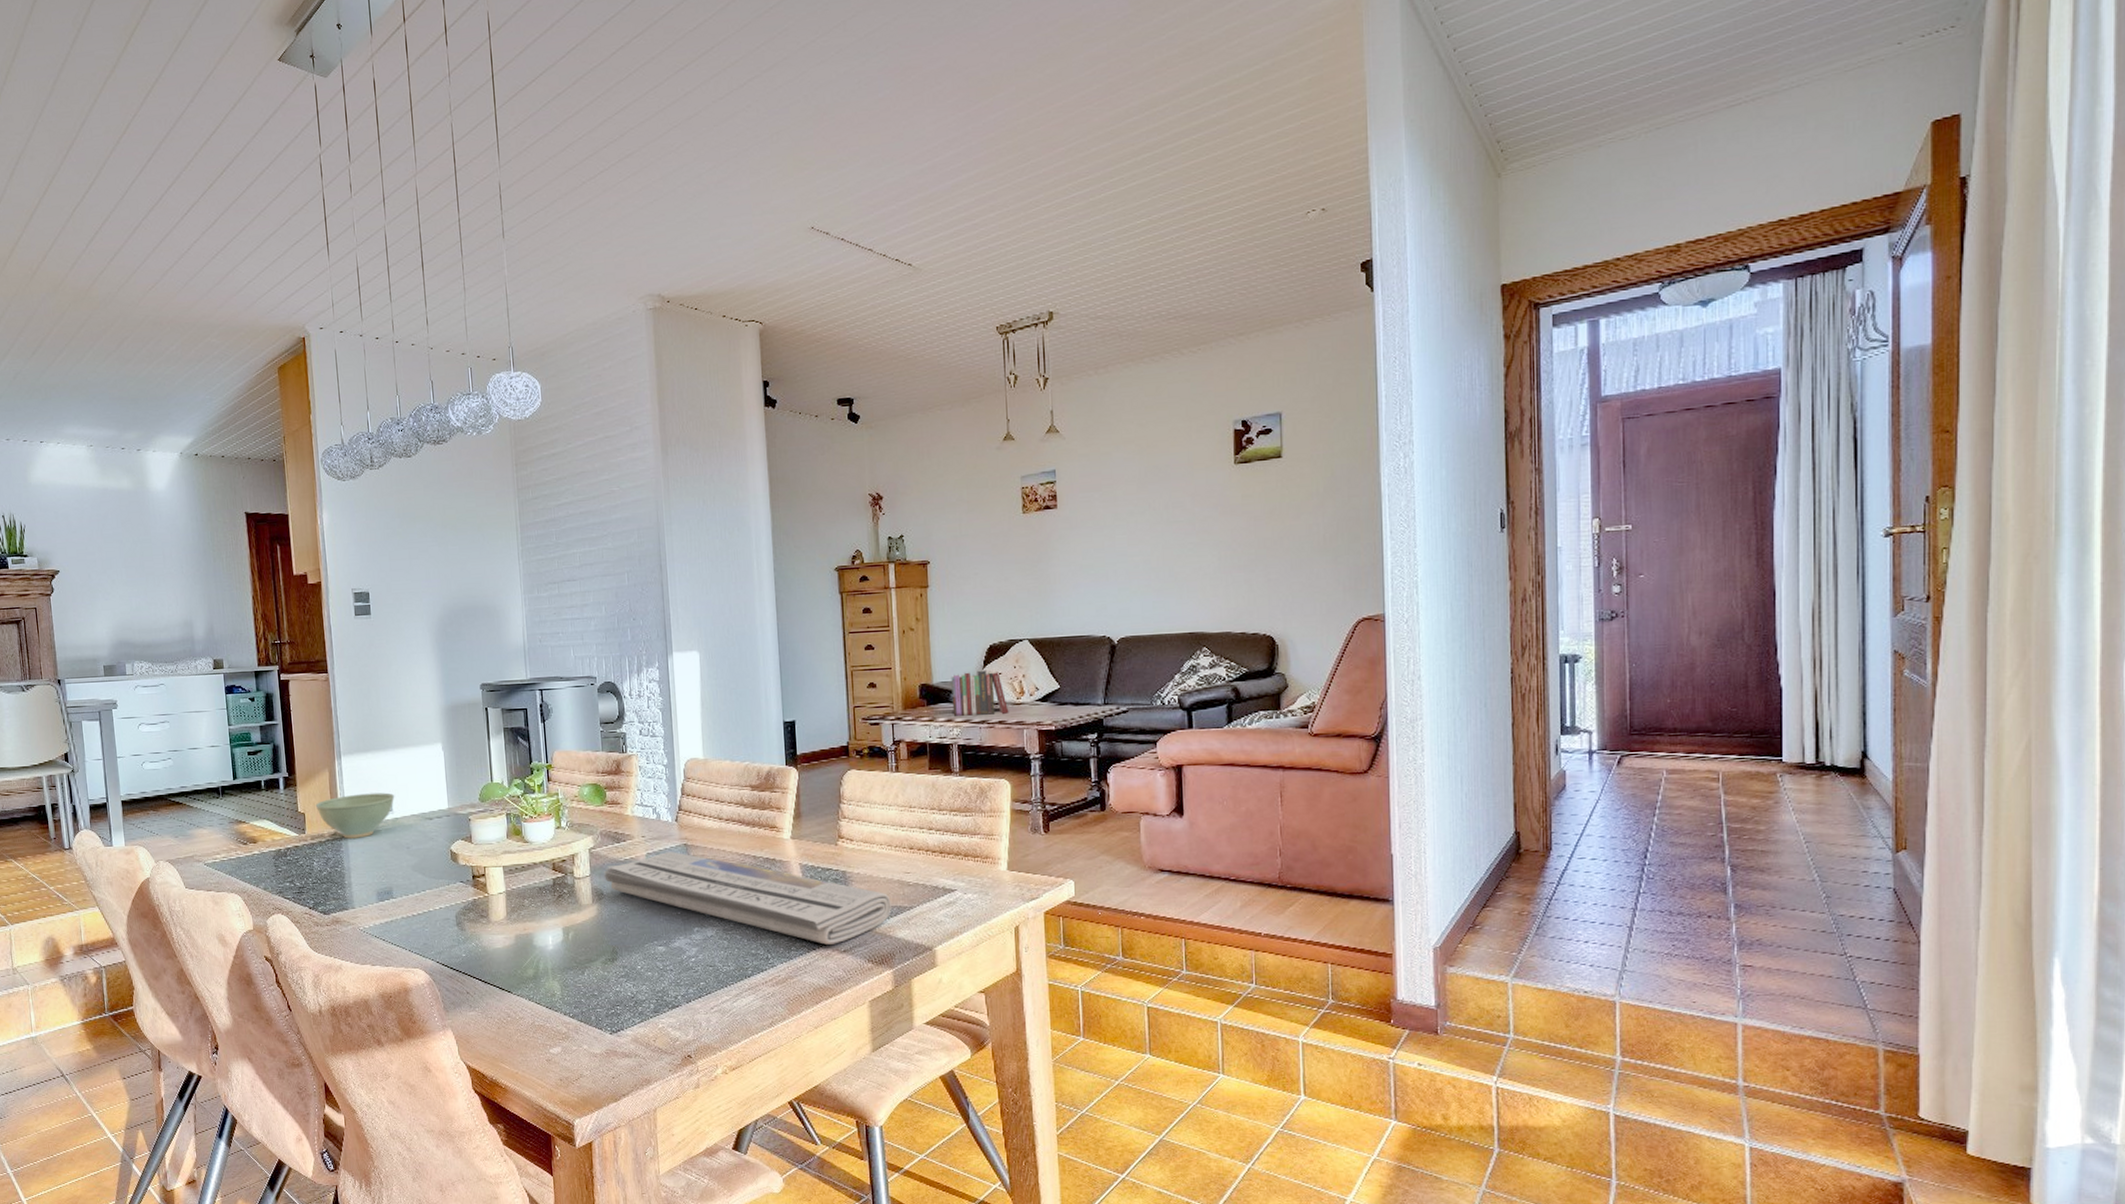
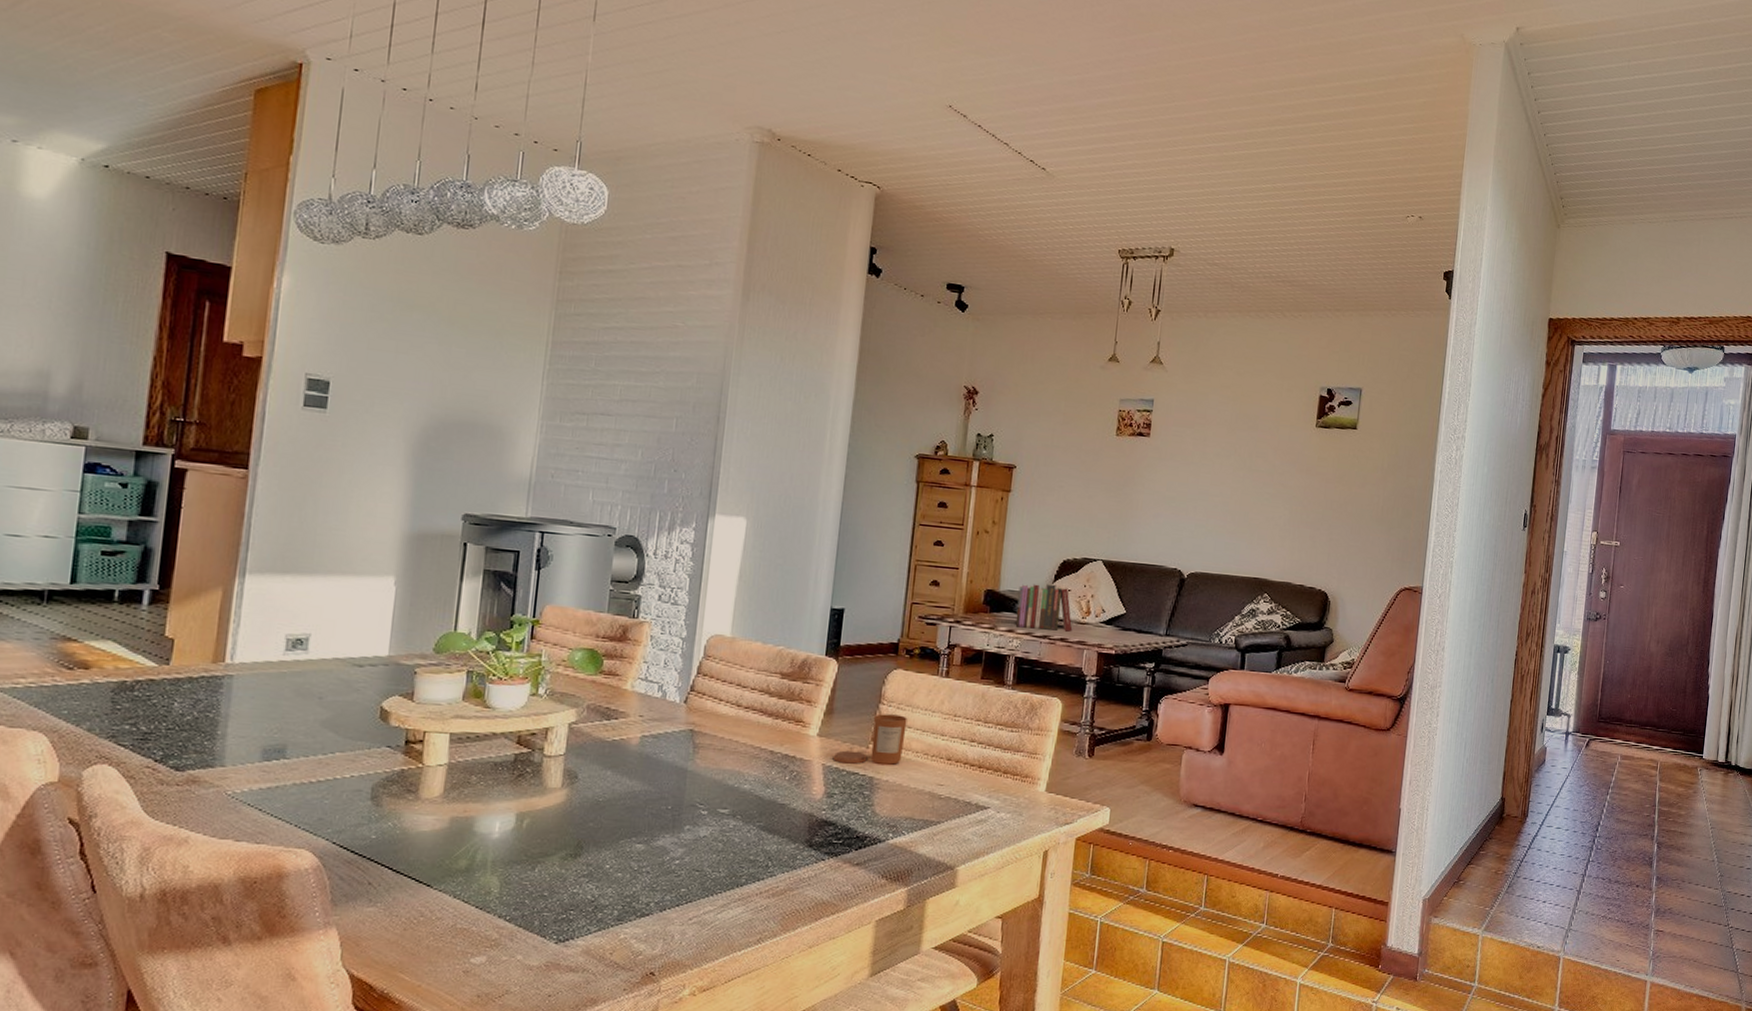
bowl: present [315,792,395,839] -> none [192,623,315,679]
newspaper: present [603,852,892,945] -> none [581,736,918,856]
candle: none [807,812,868,861] -> present [832,714,907,765]

